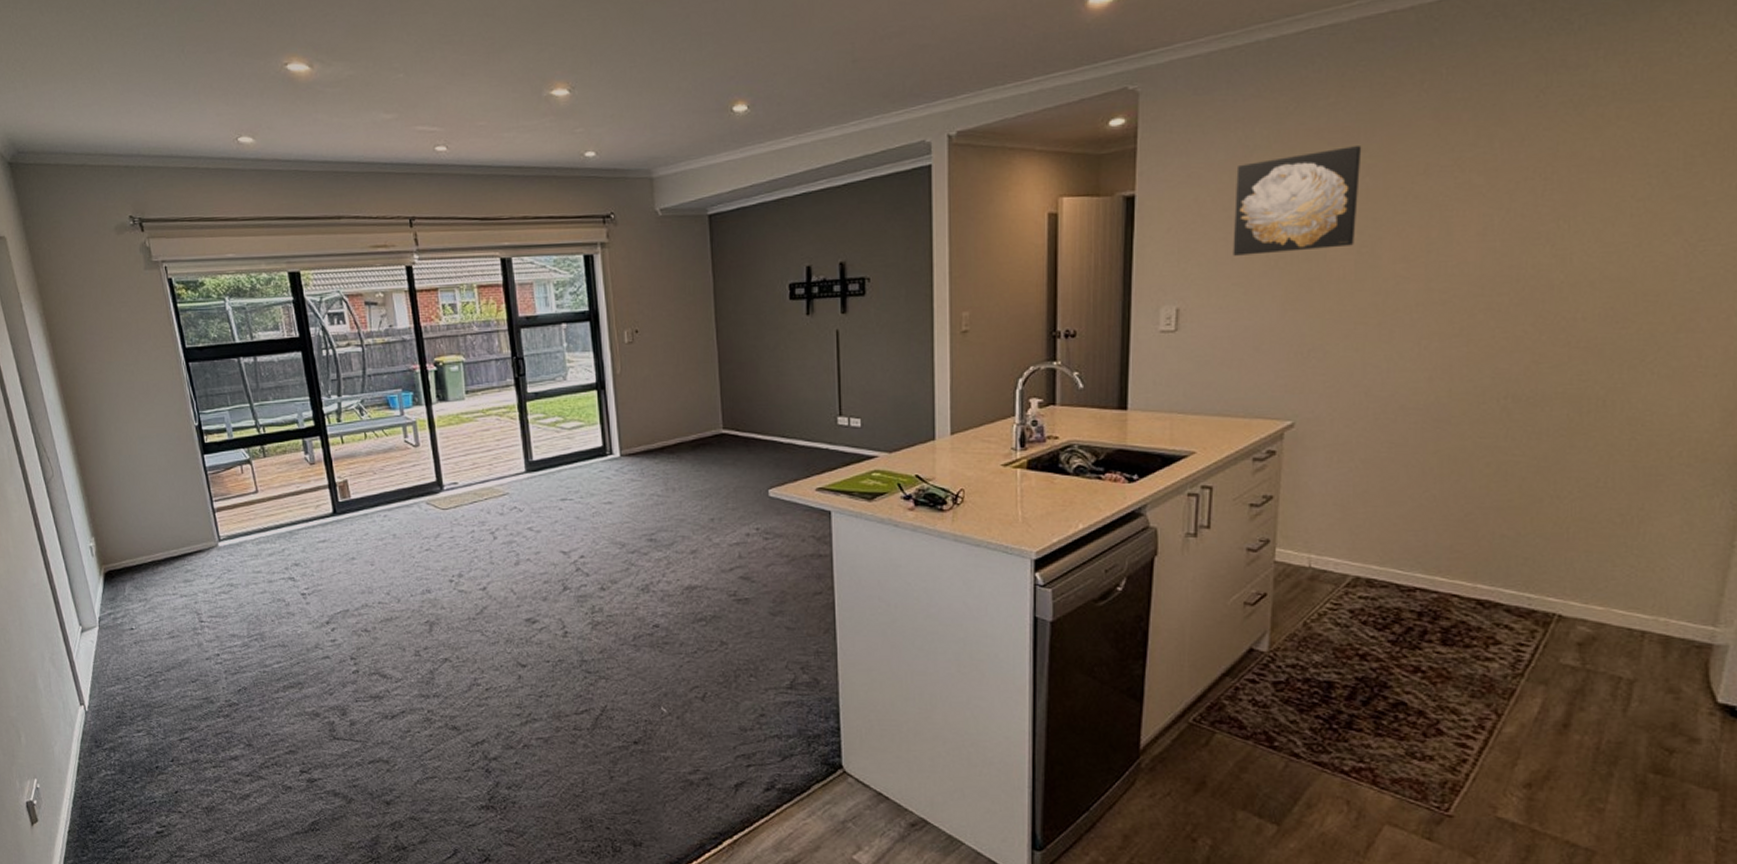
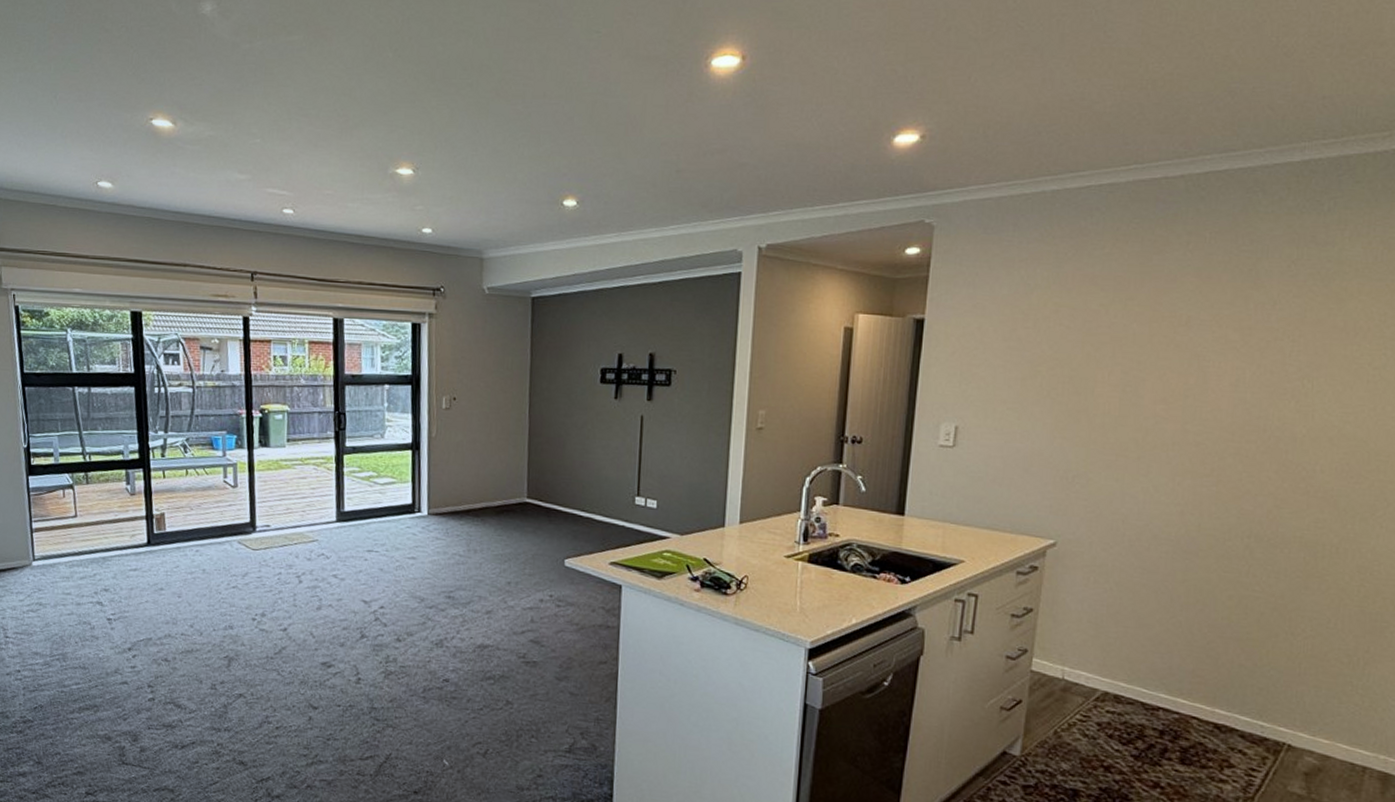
wall art: present [1233,146,1362,256] -> none [1009,294,1132,385]

